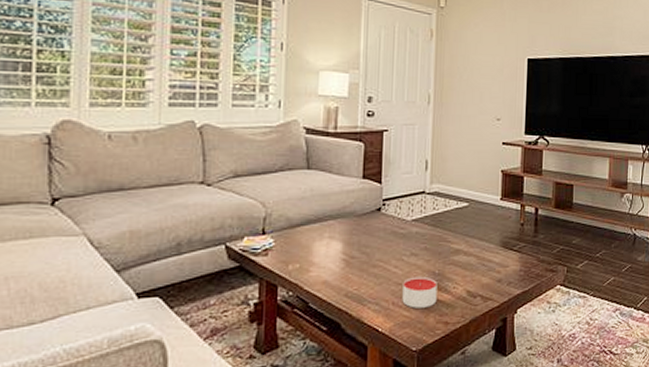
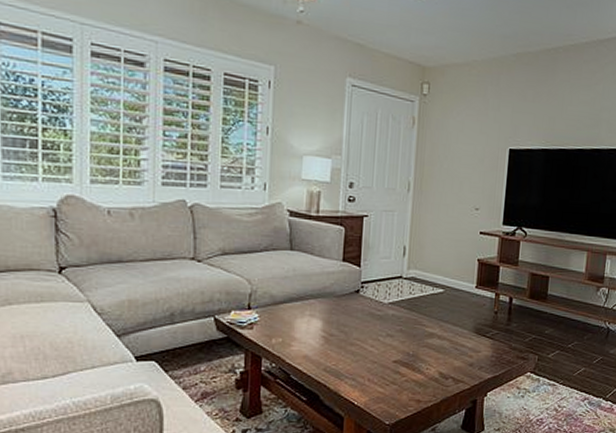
candle: present [402,276,437,308] -> none [377,356,411,386]

